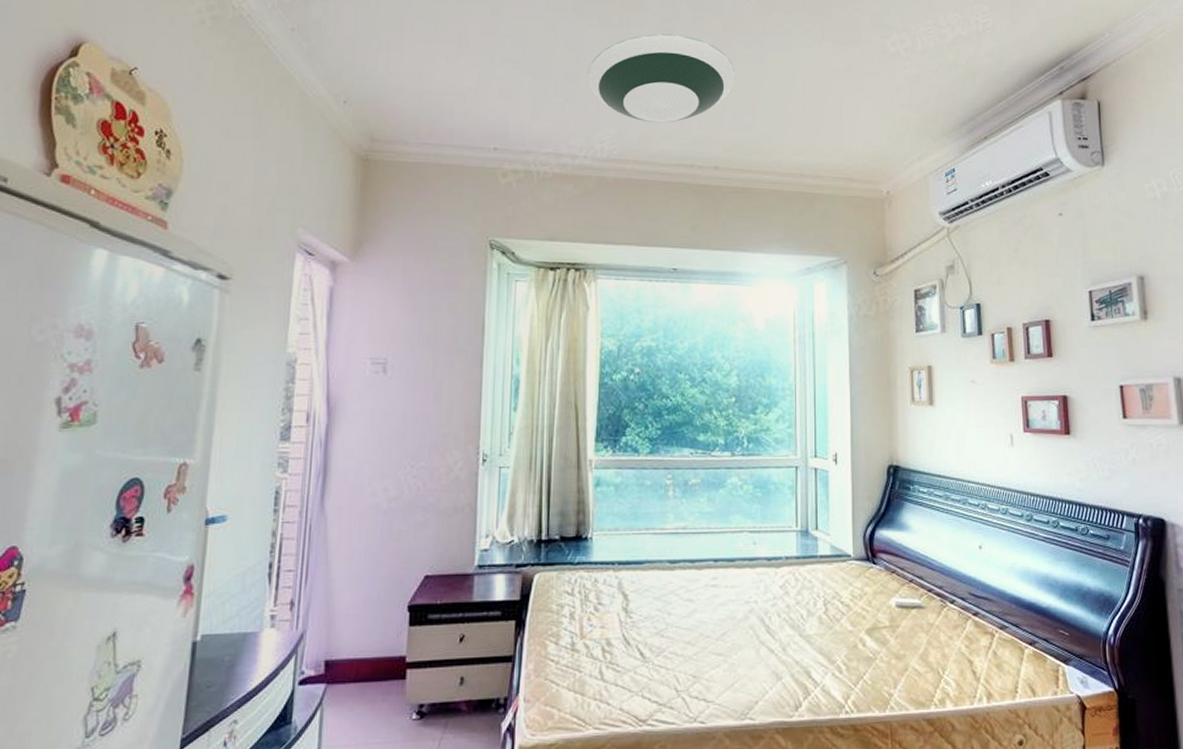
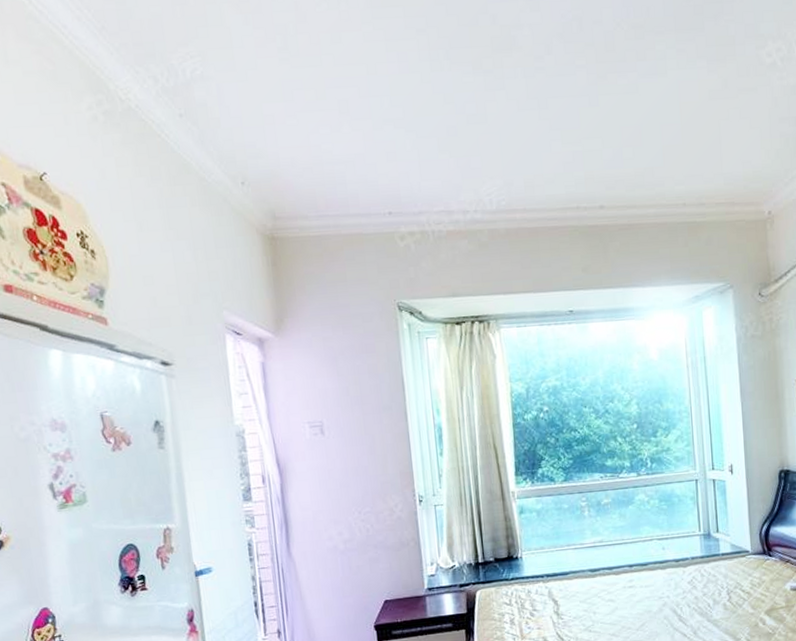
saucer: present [587,33,735,124] -> none [467,71,612,169]

